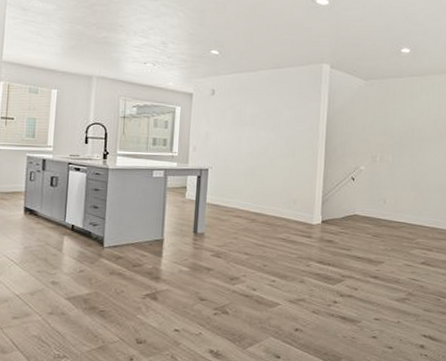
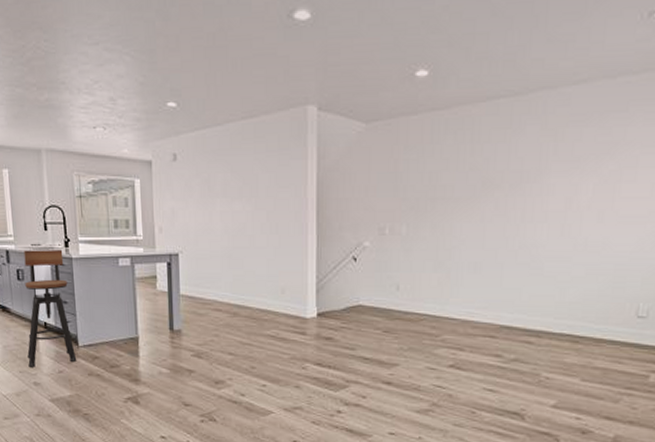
bar stool: none [48,159,101,267] -> present [24,249,77,367]

